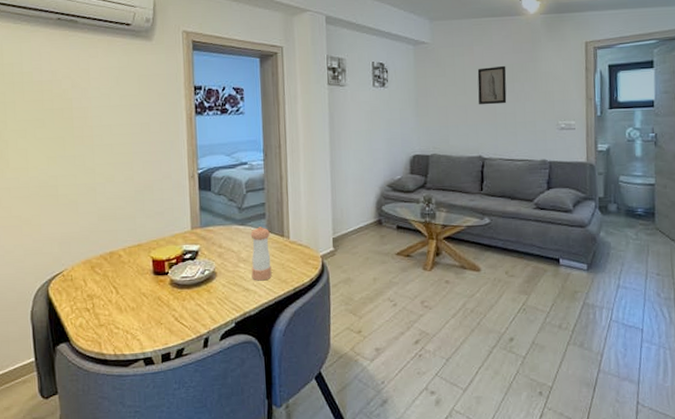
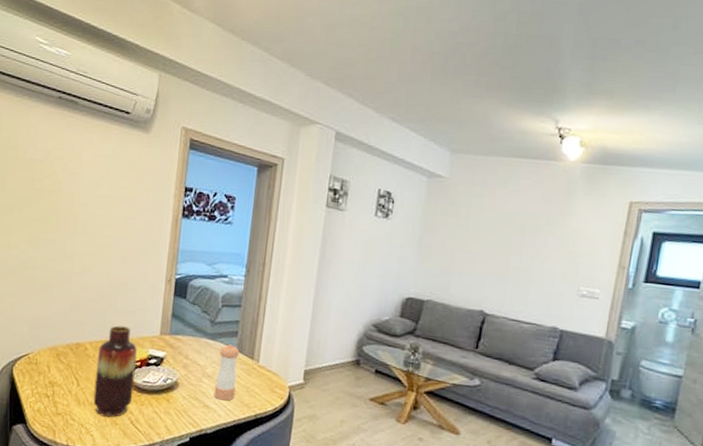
vase: none [132,227,174,319] -> present [93,325,137,418]
wall art: present [477,65,507,105] -> none [490,213,530,258]

